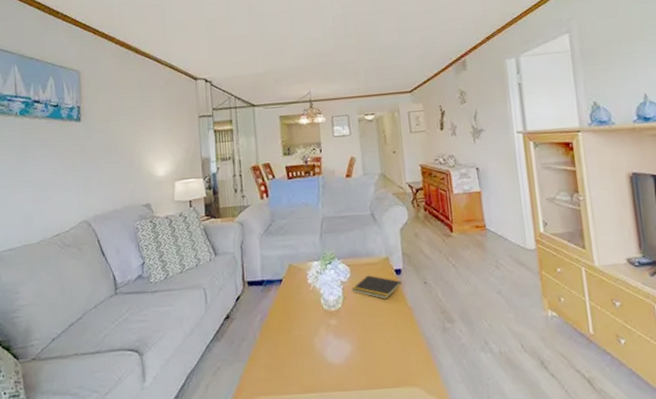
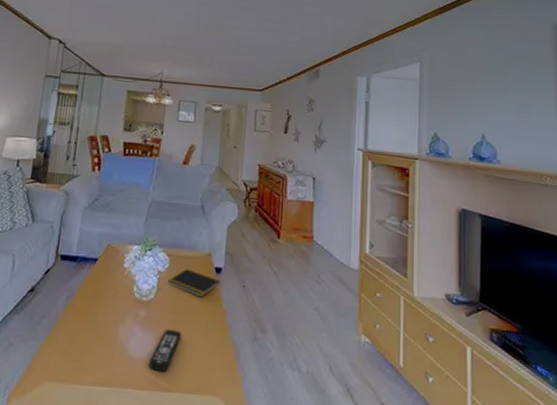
remote control: none [348,332,374,372] -> present [149,328,181,371]

